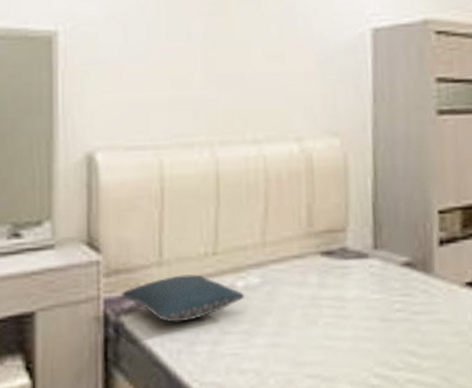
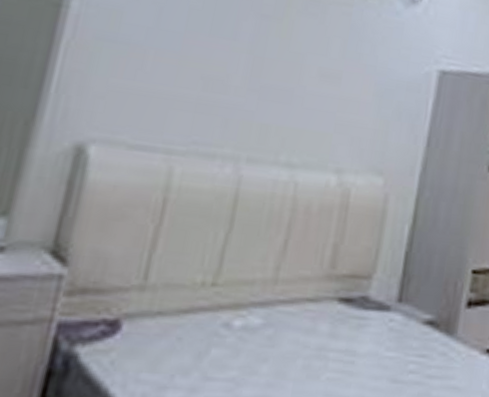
pillow: present [122,274,245,323] -> none [83,303,241,361]

